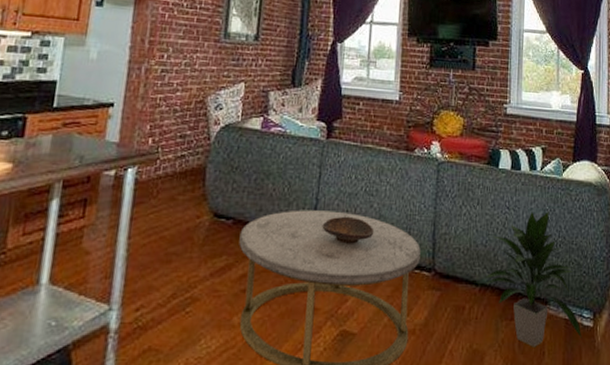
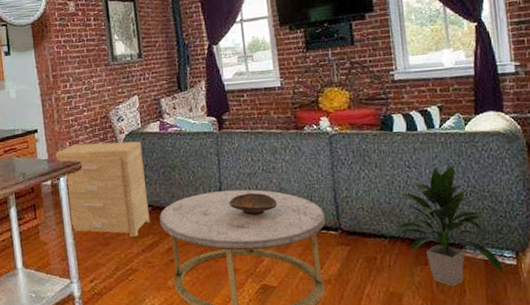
side table: none [128,129,237,256] -> present [55,141,150,237]

